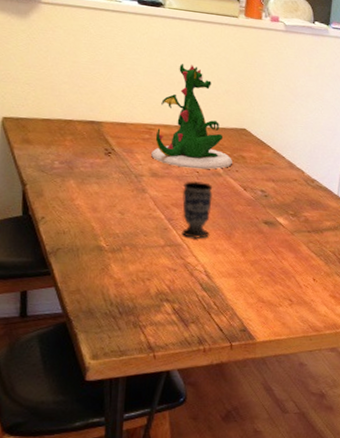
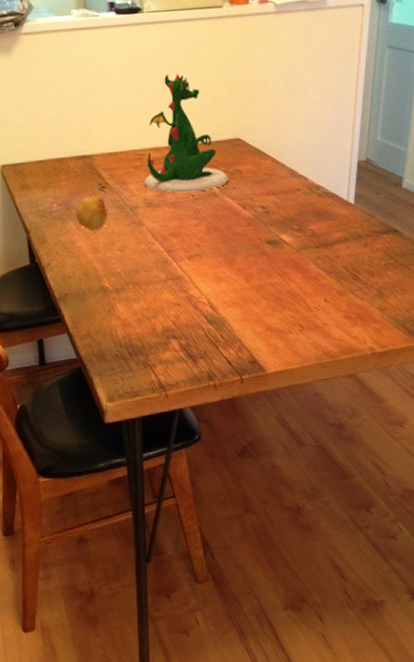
fruit: none [77,159,111,192] -> present [75,197,108,231]
cup: present [182,181,213,239] -> none [180,205,210,270]

